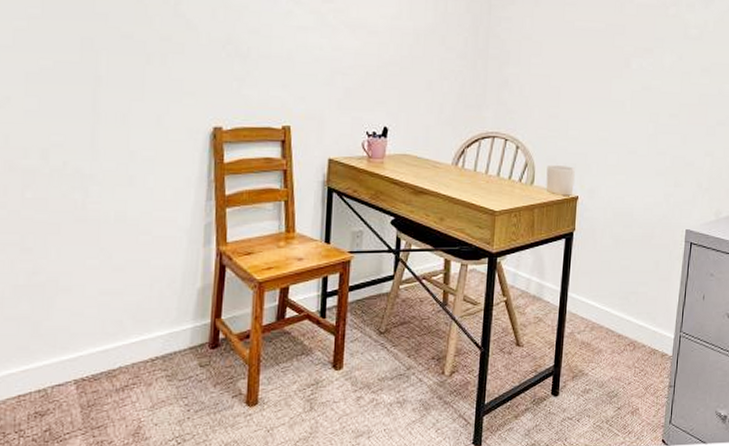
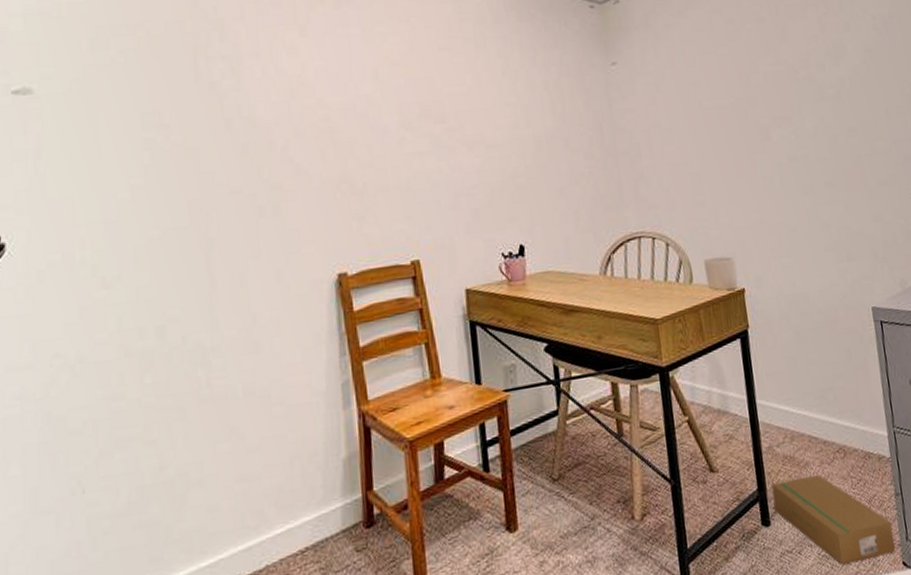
box: none [564,361,661,435] -> present [771,475,895,566]

